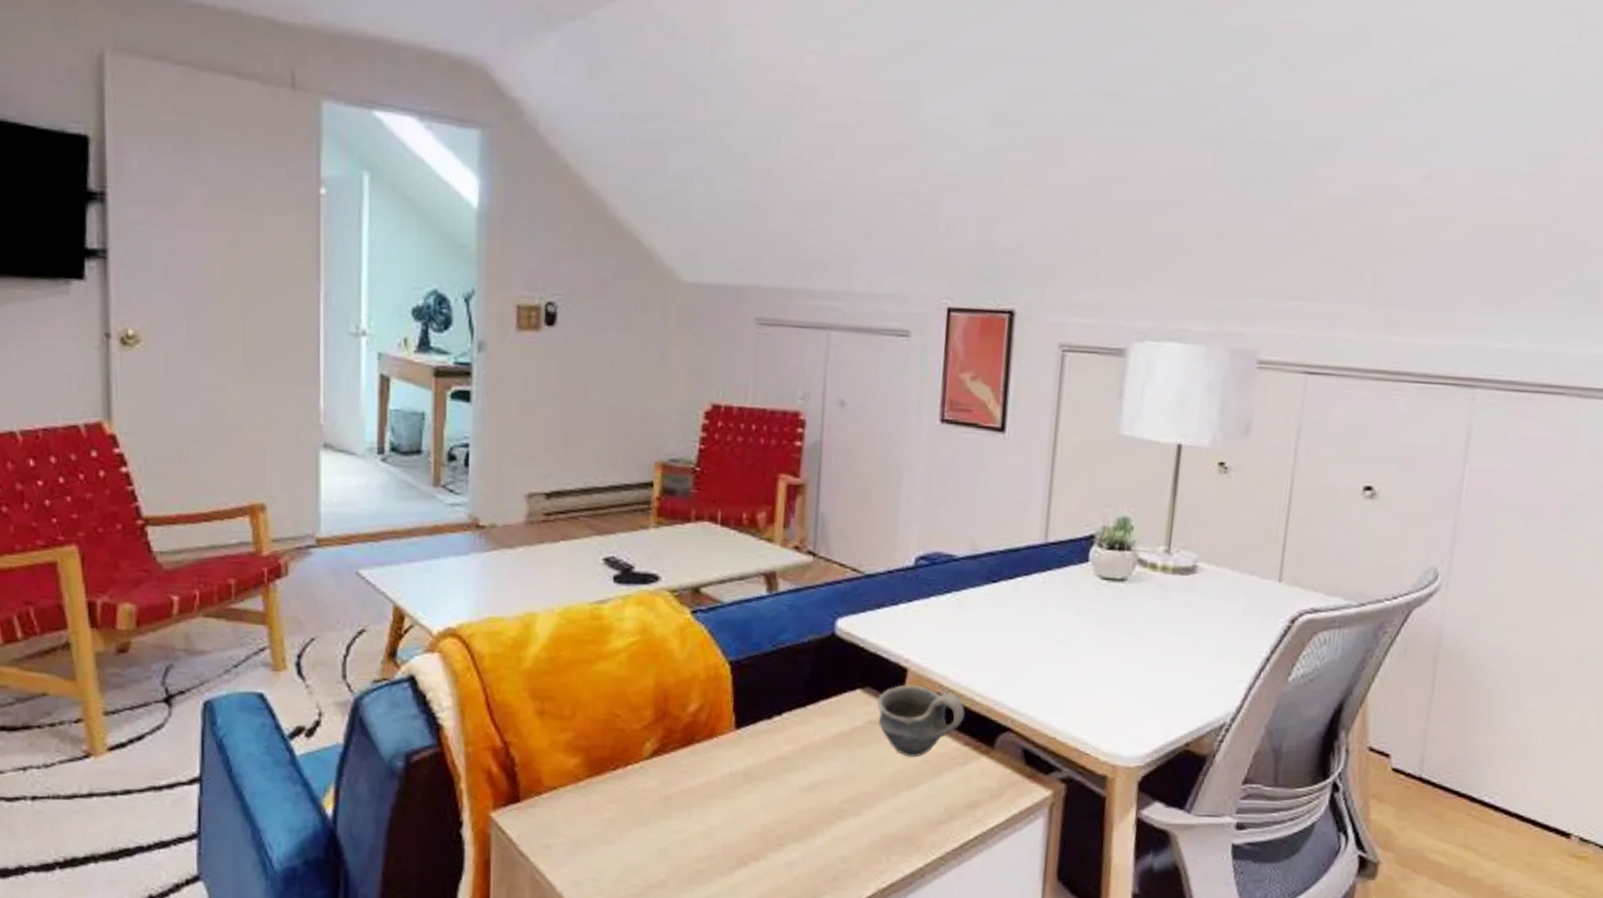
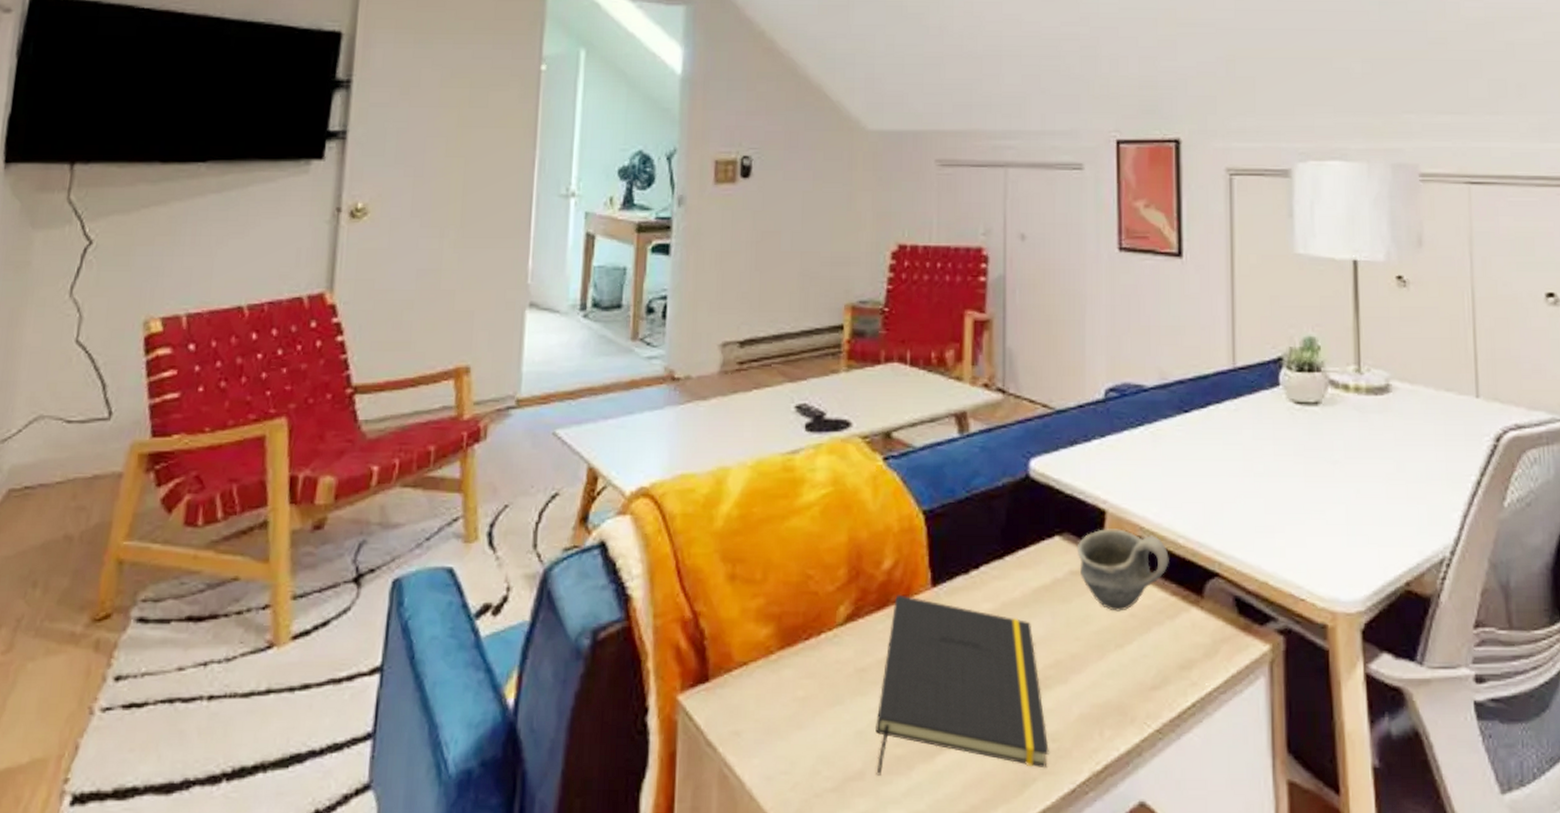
notepad: none [678,734,839,885] -> present [875,594,1049,776]

